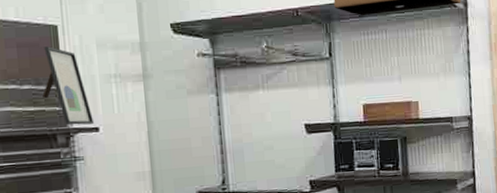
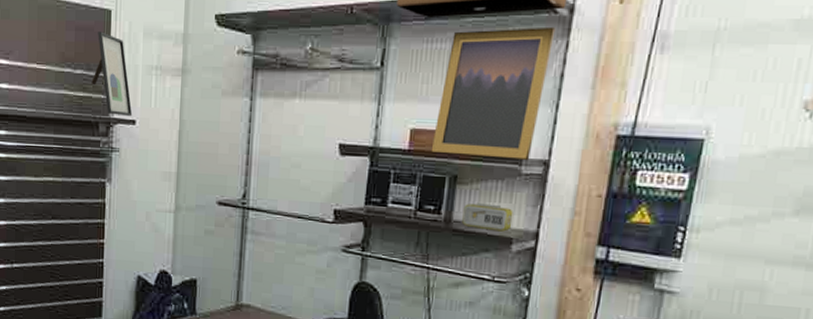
picture frame: none [382,17,458,122] -> present [430,26,556,161]
clock: none [415,155,454,176] -> present [462,203,514,232]

